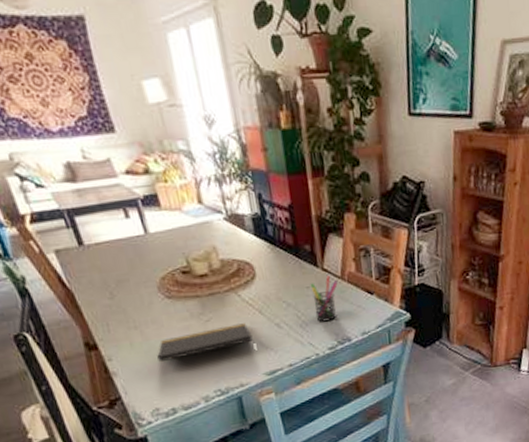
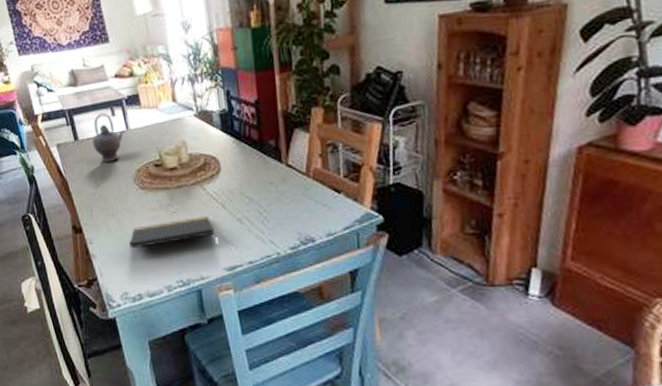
teapot: none [101,214,144,270] -> present [92,112,126,162]
pen holder: present [310,275,338,322] -> none [273,171,302,220]

